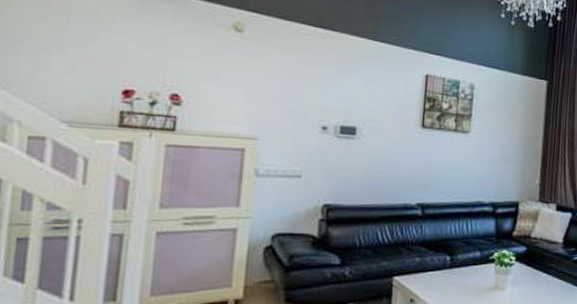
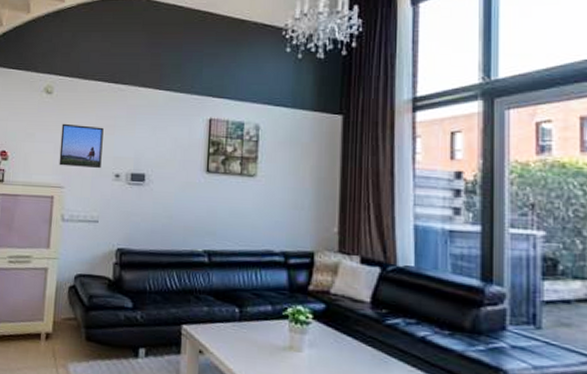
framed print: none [252,67,309,120] -> present [59,123,104,169]

